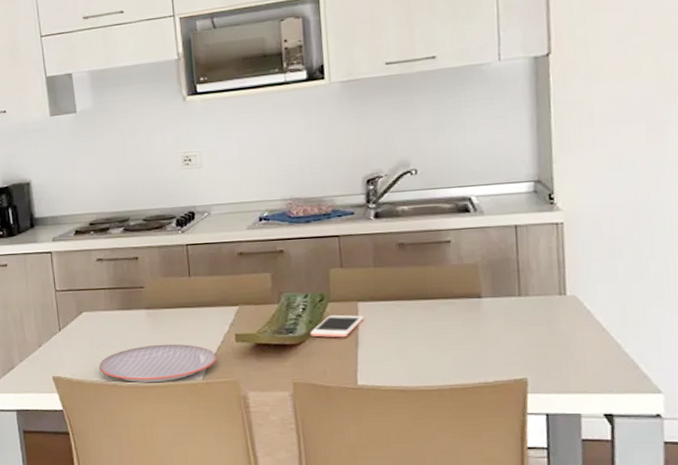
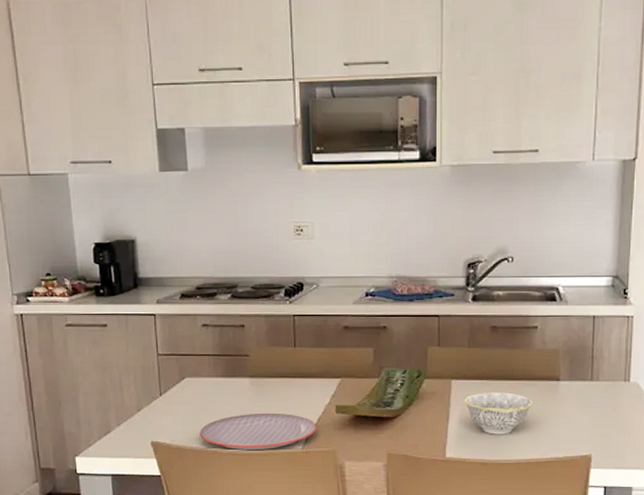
cell phone: present [310,314,364,338] -> none [406,390,456,413]
bowl: none [374,313,452,359] -> present [465,393,532,435]

